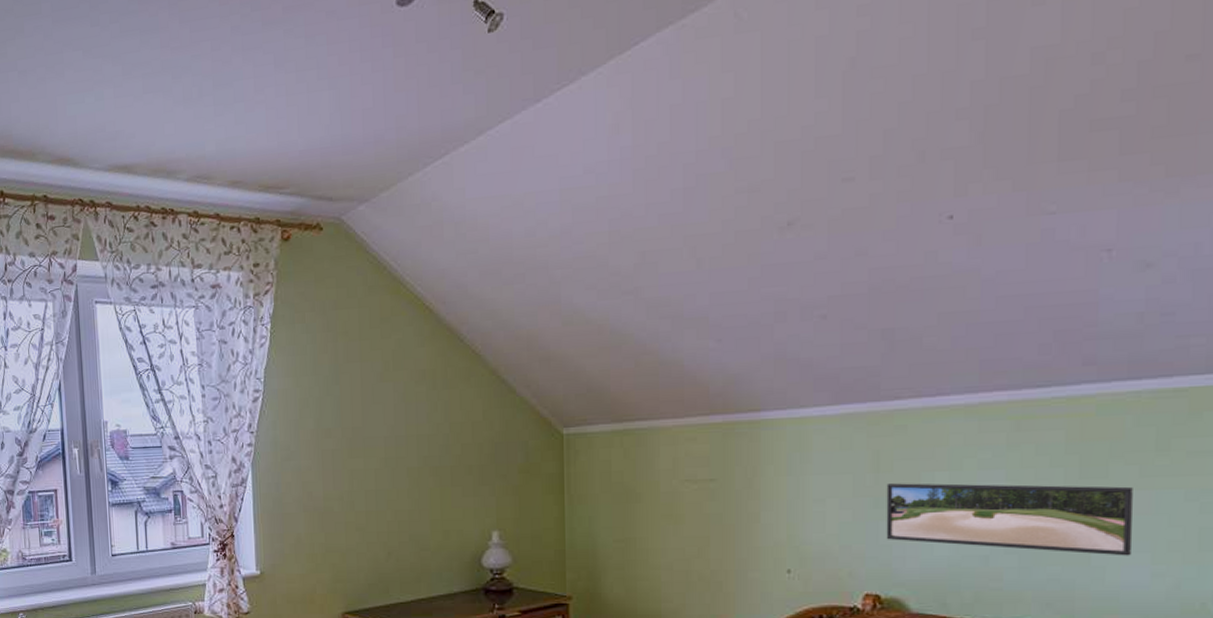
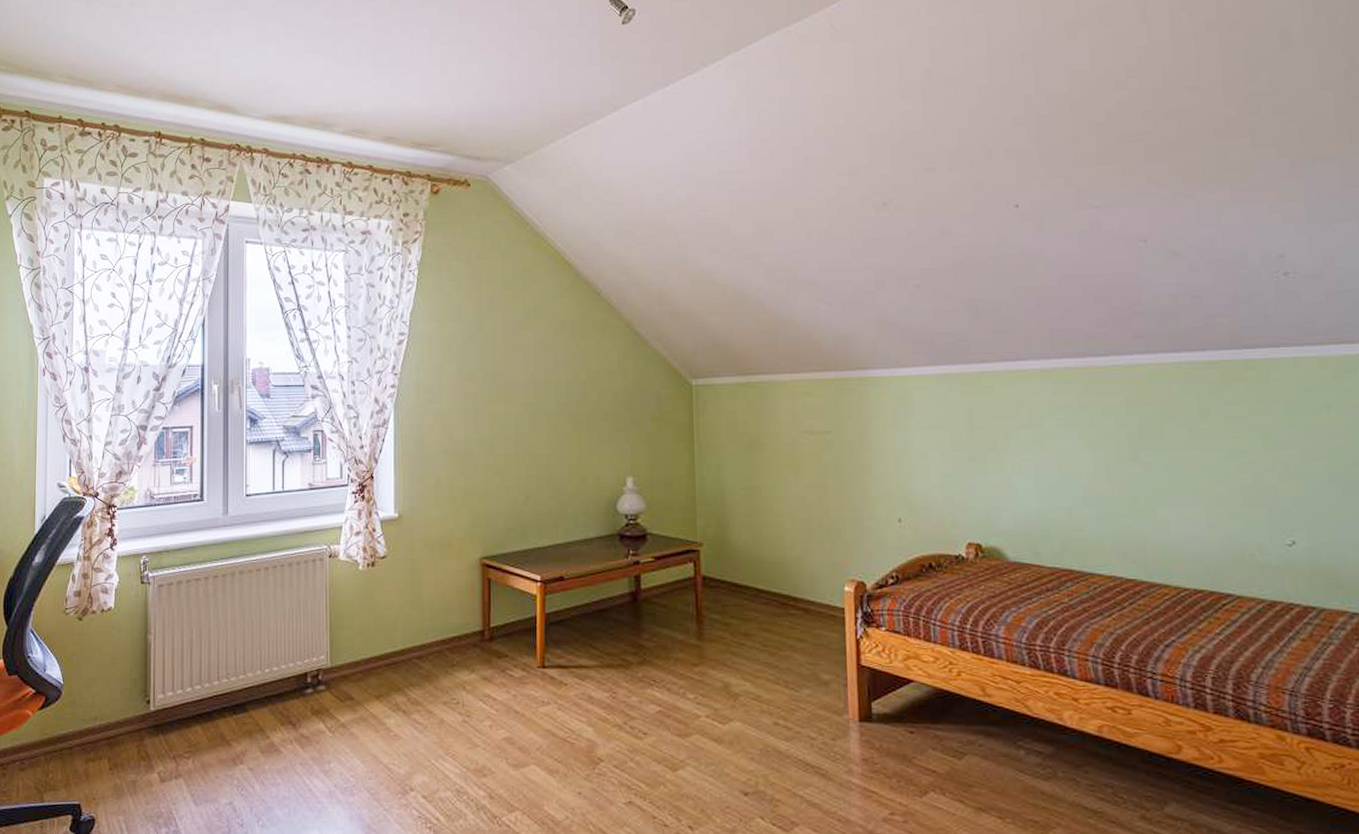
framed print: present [886,483,1134,556] -> none [980,439,1190,510]

